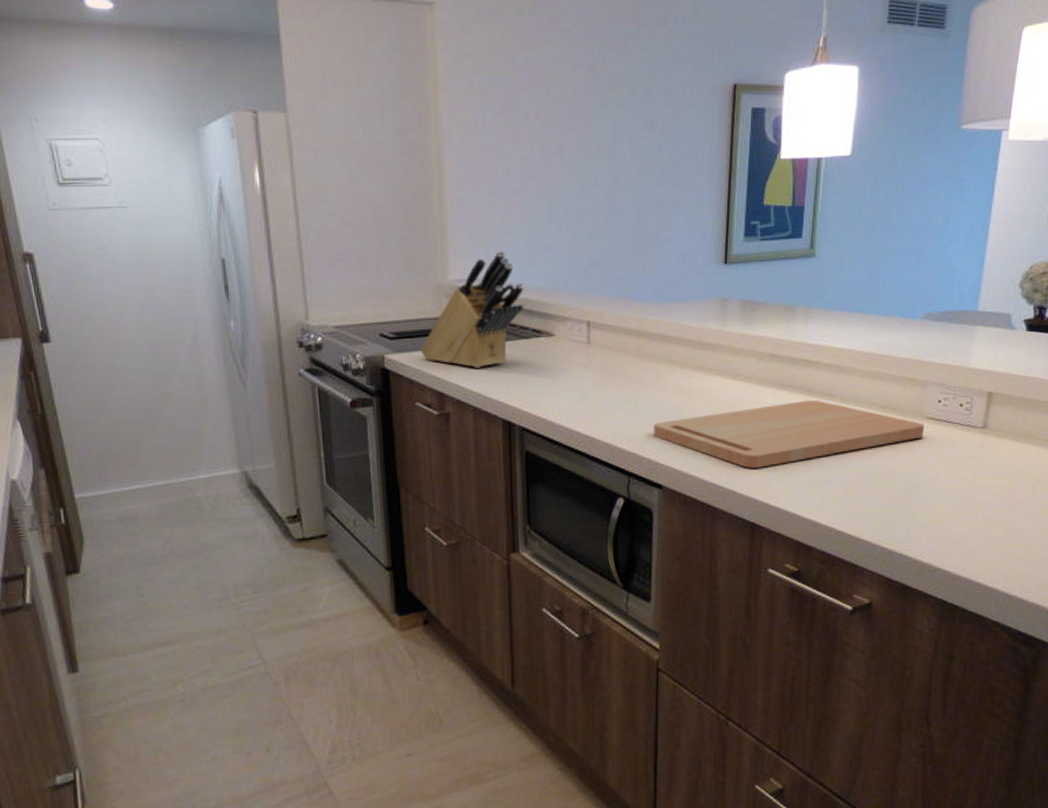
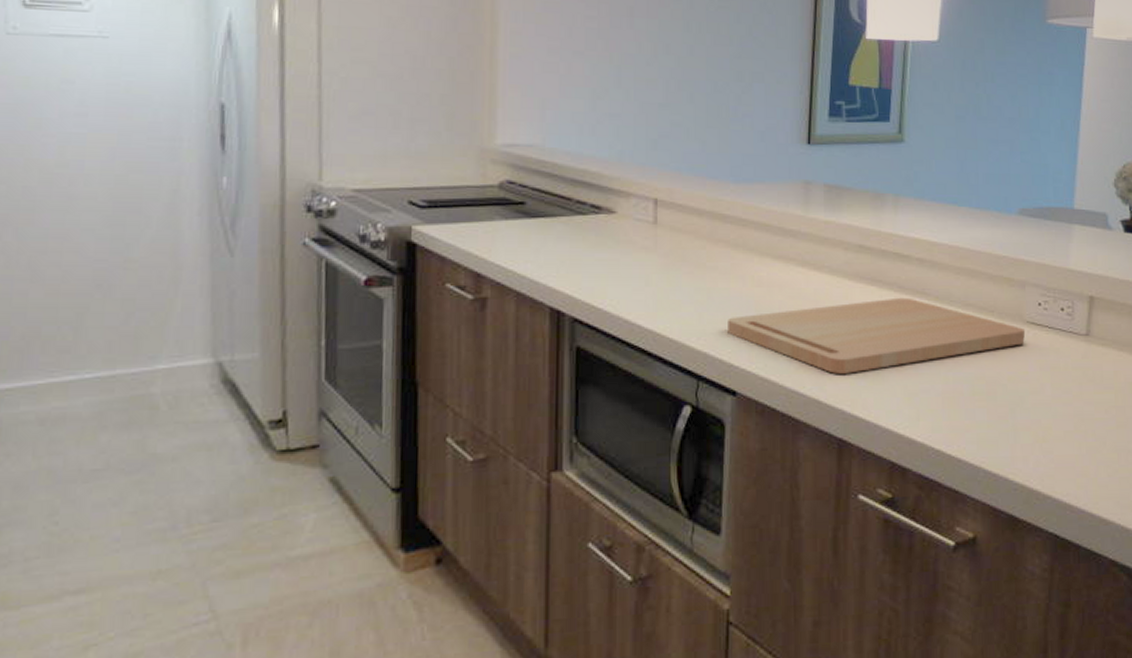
knife block: present [421,251,524,368] -> none [457,115,583,246]

